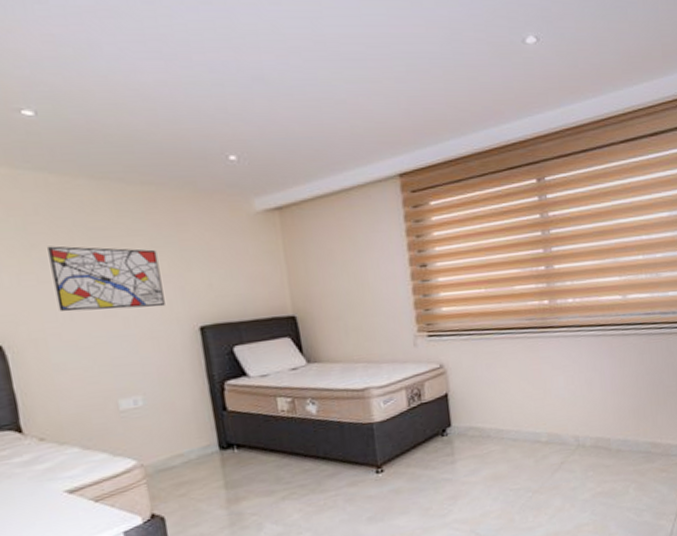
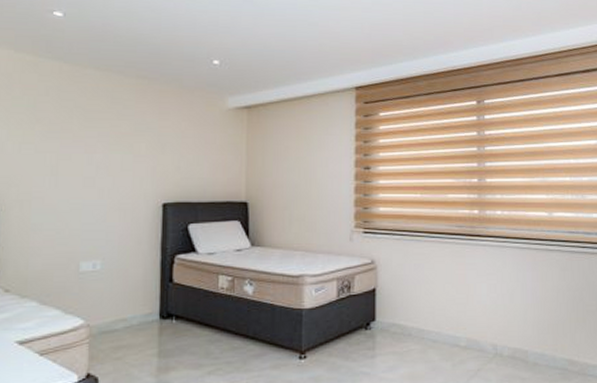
wall art: present [47,246,165,312] -> none [47,122,138,183]

